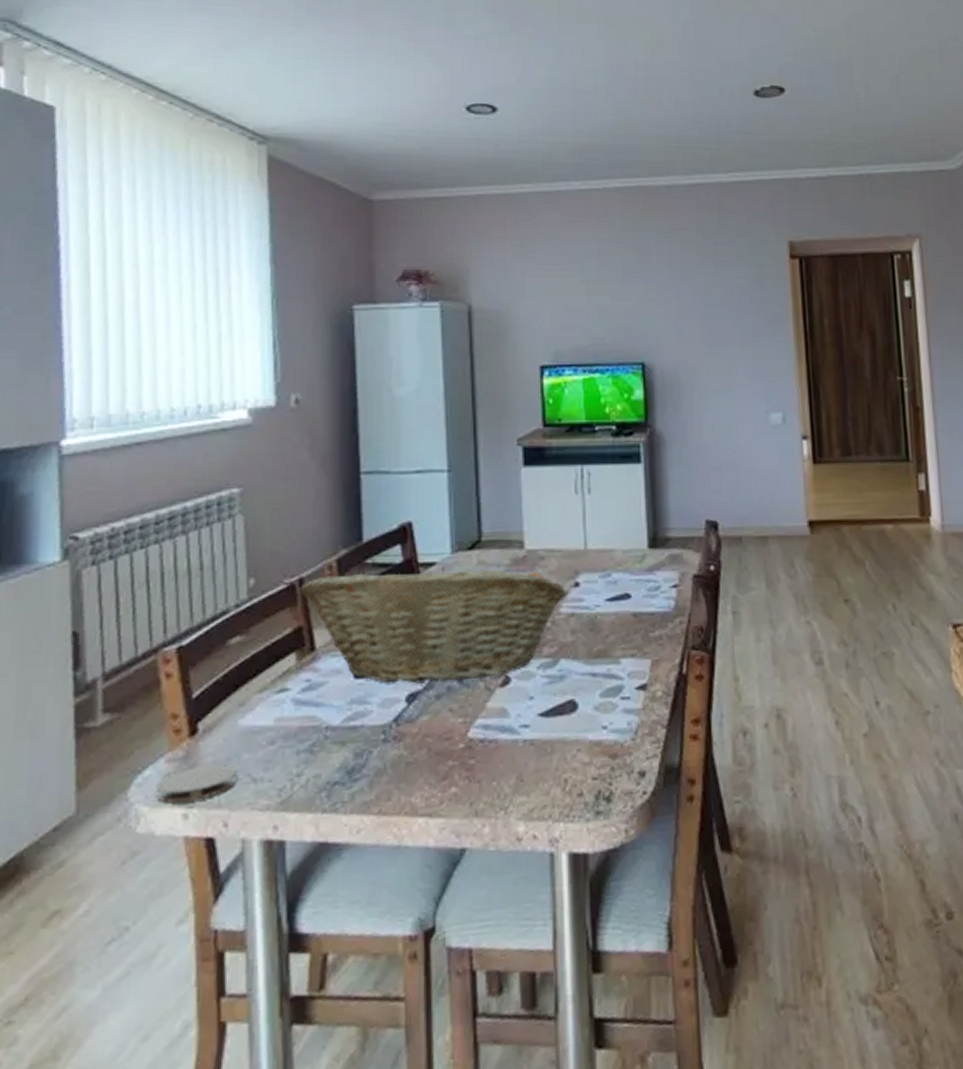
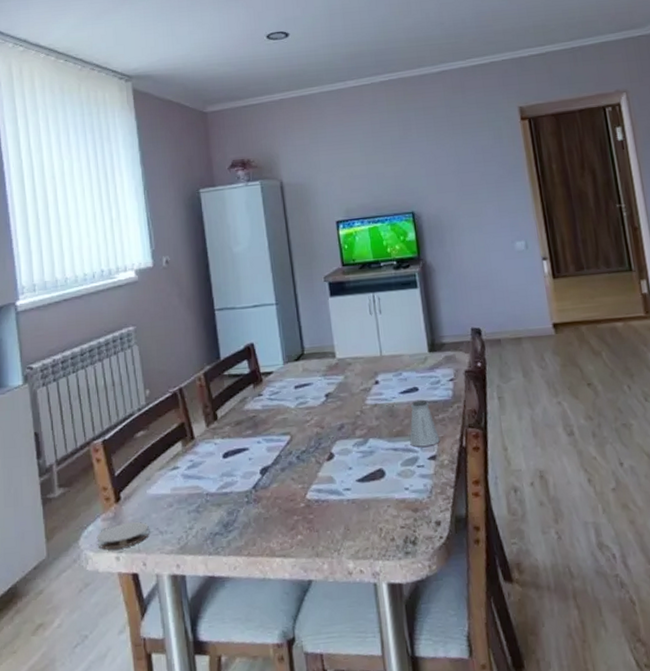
fruit basket: present [300,566,567,684] -> none [180,374,370,461]
saltshaker: none [614,610,653,672] -> present [409,399,440,447]

